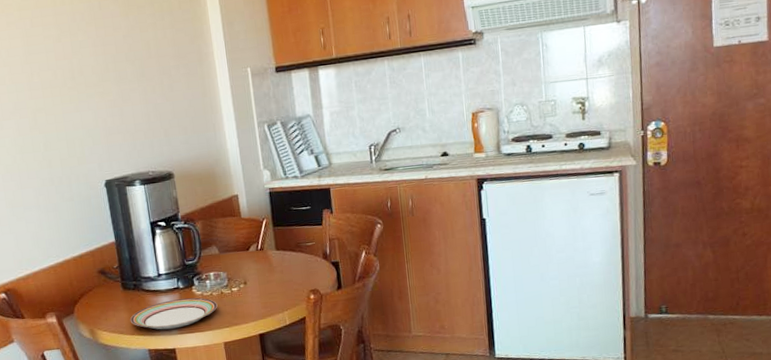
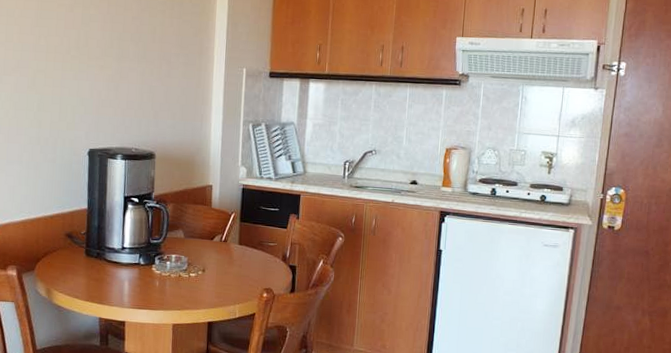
plate: present [130,297,218,330] -> none [87,274,173,302]

